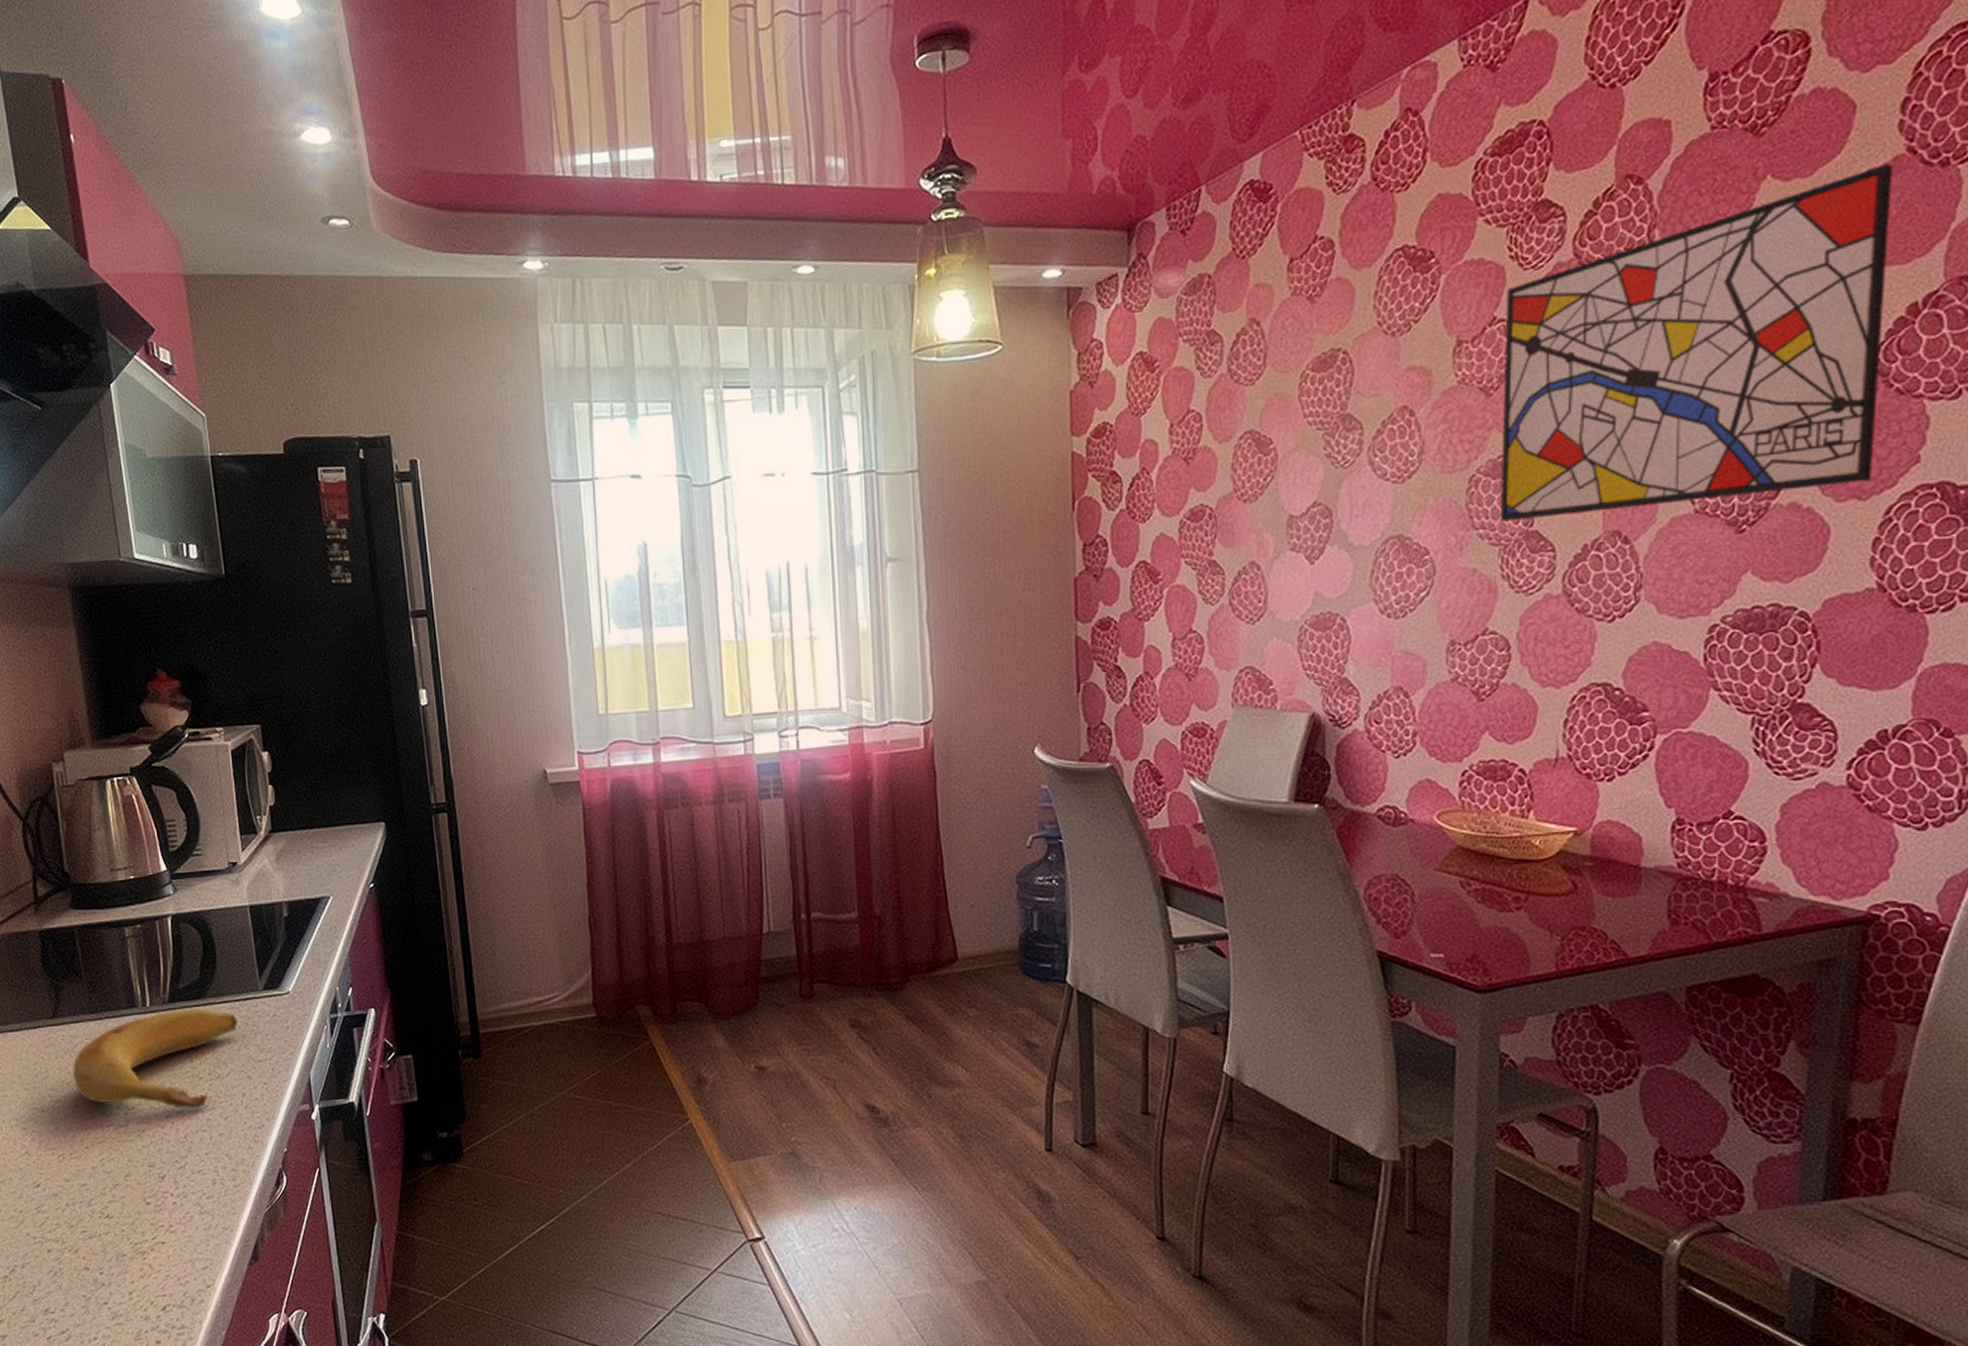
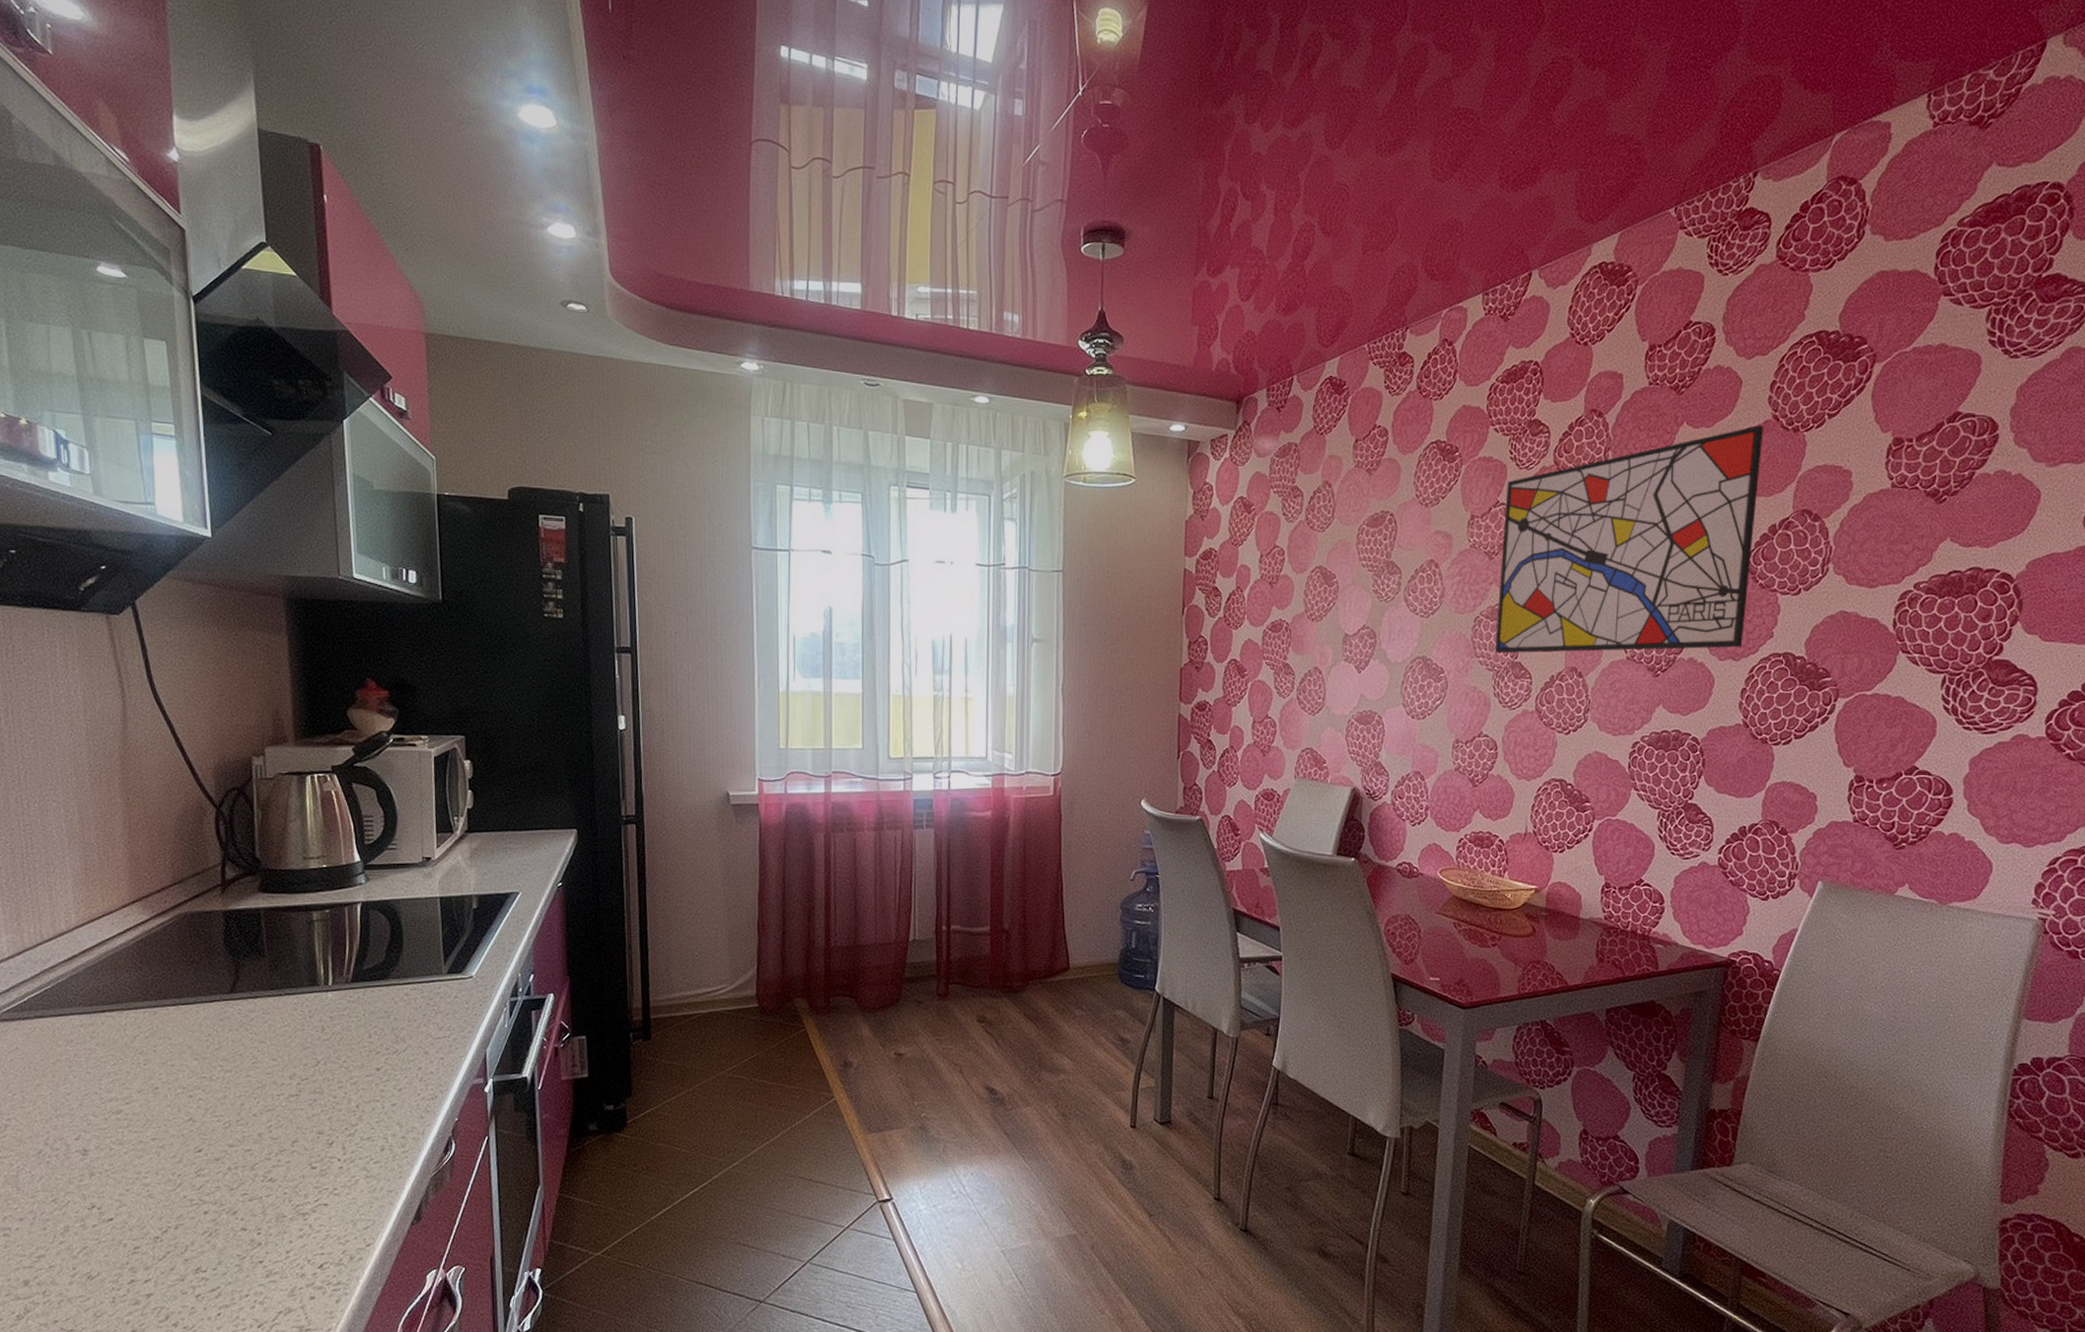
banana: present [72,1008,238,1109] -> none [246,988,419,1081]

